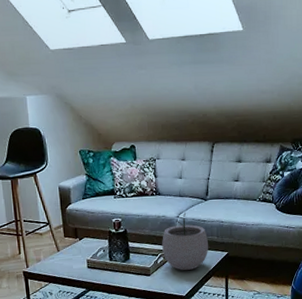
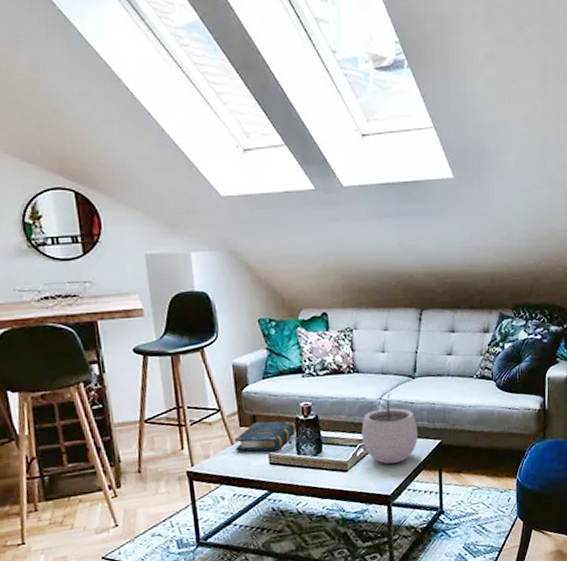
book: none [60,233,109,258] -> present [235,421,296,452]

